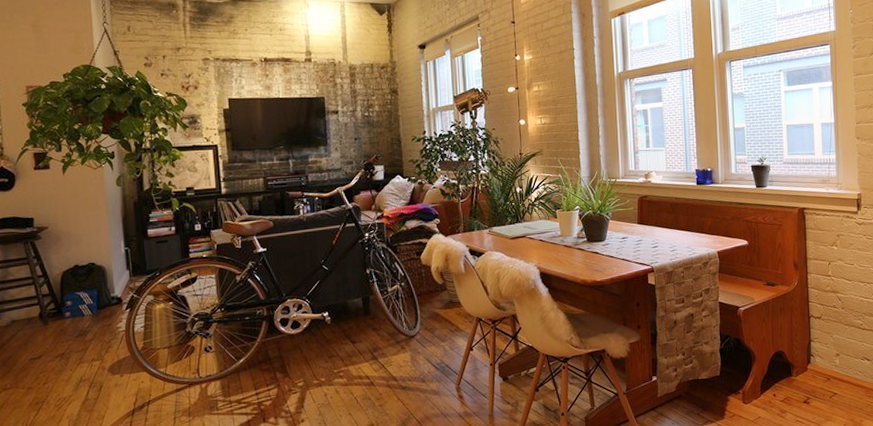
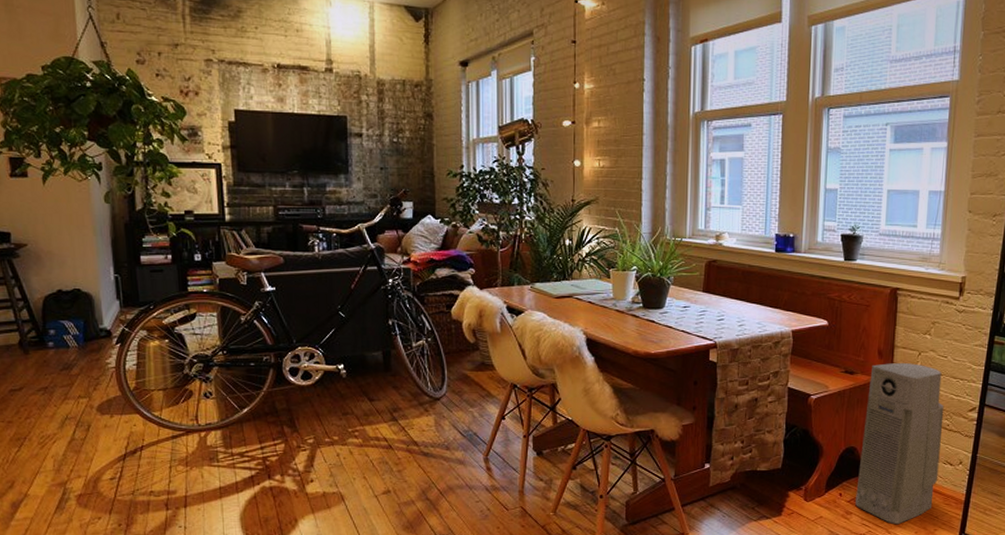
air purifier: none [788,272,859,419] -> present [855,362,944,525]

